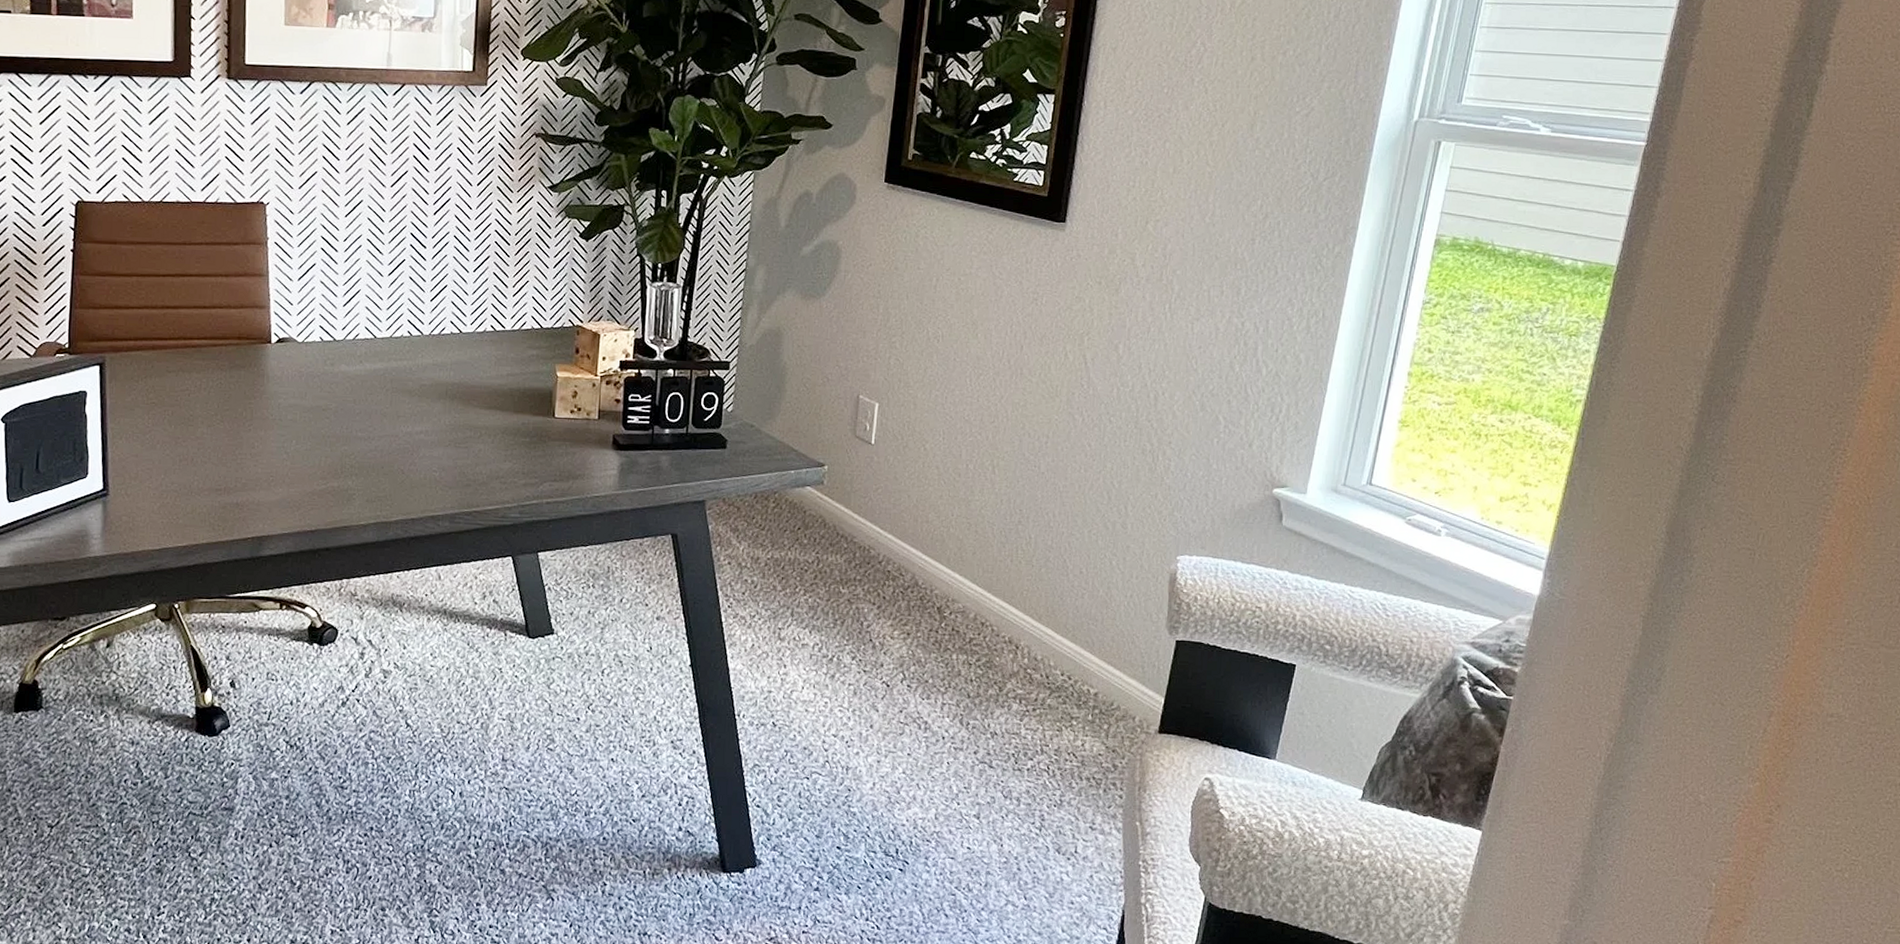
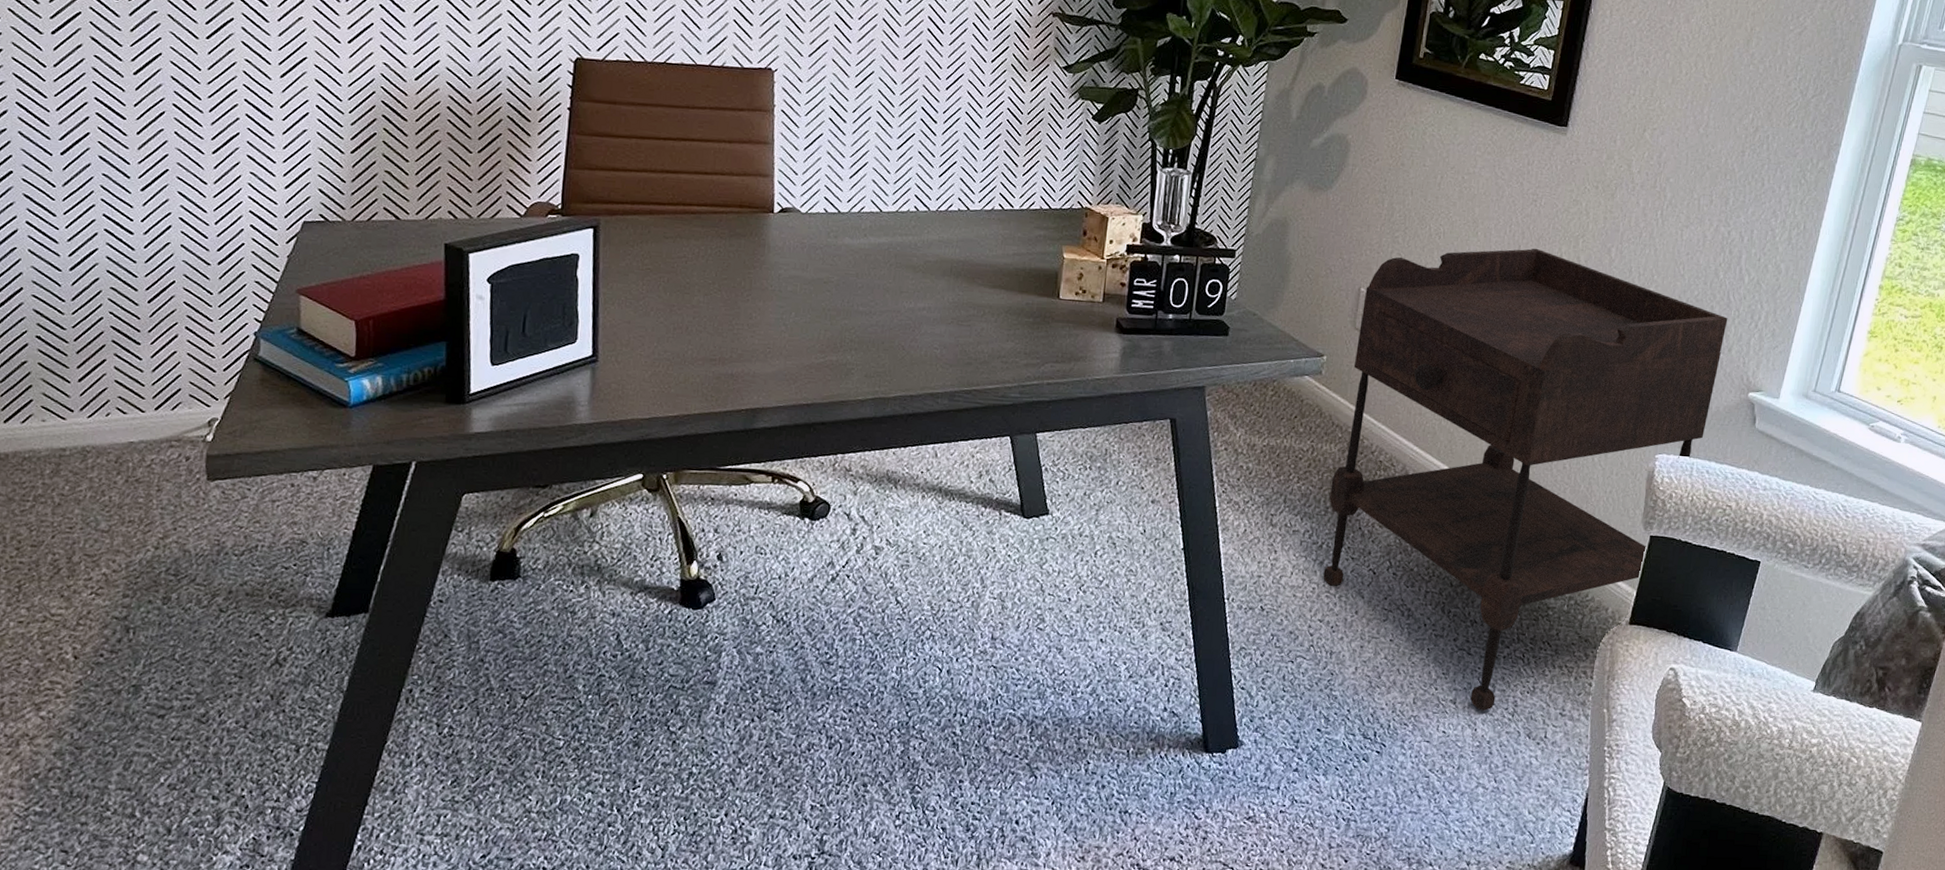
side table: none [835,347,1247,826] -> present [1323,248,1728,712]

